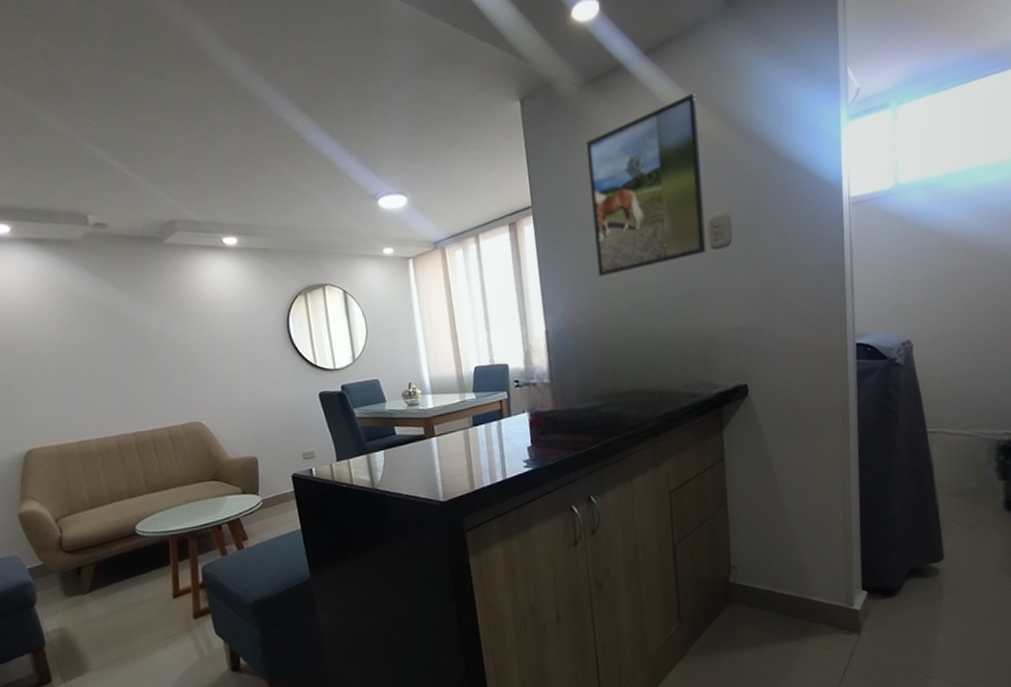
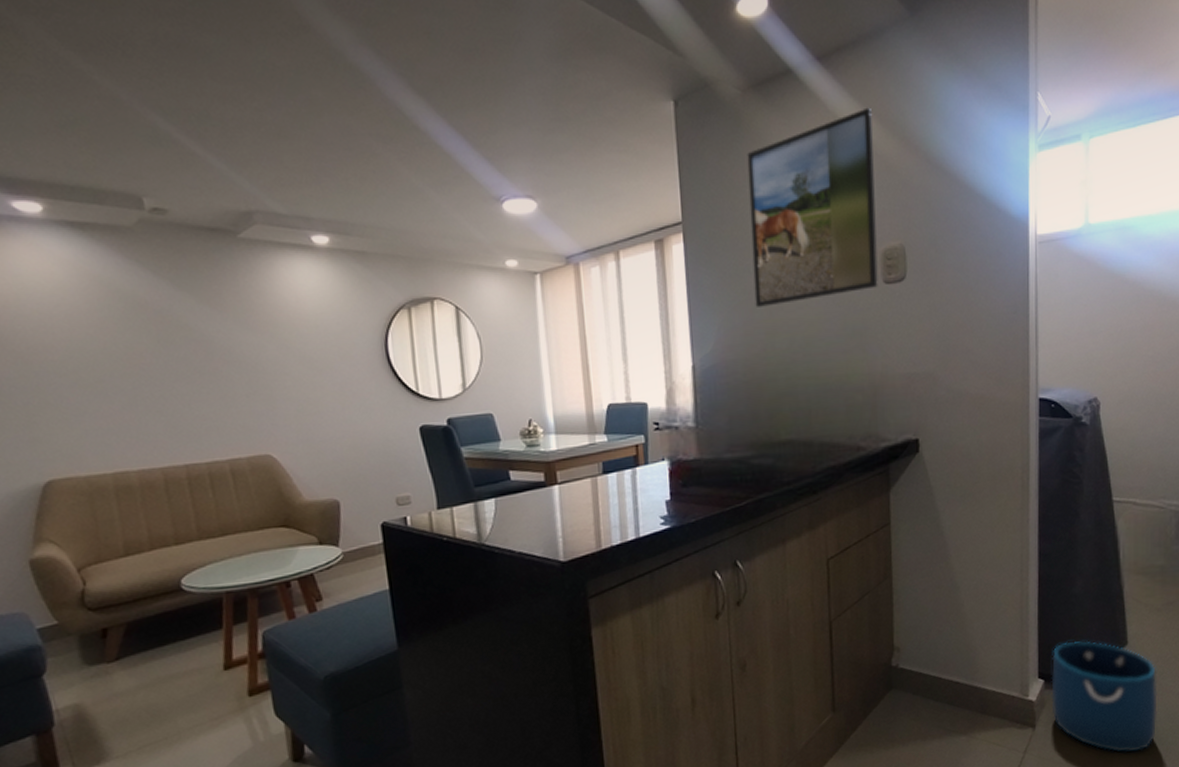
bucket: none [874,556,973,653] -> present [1051,641,1157,752]

